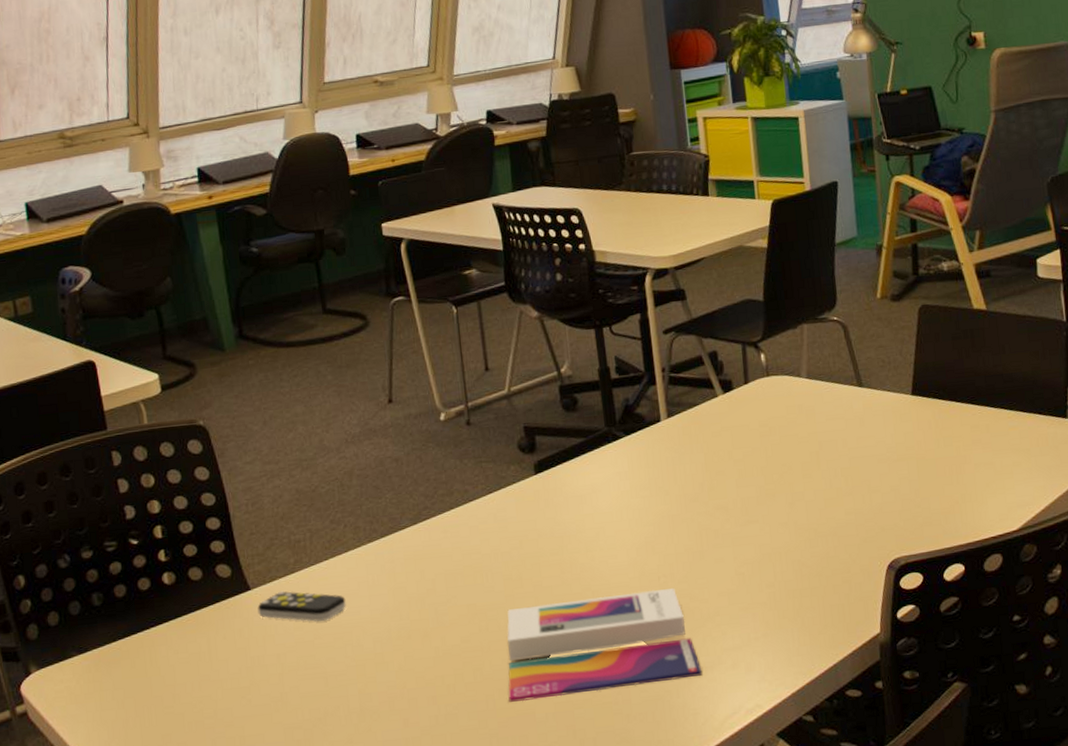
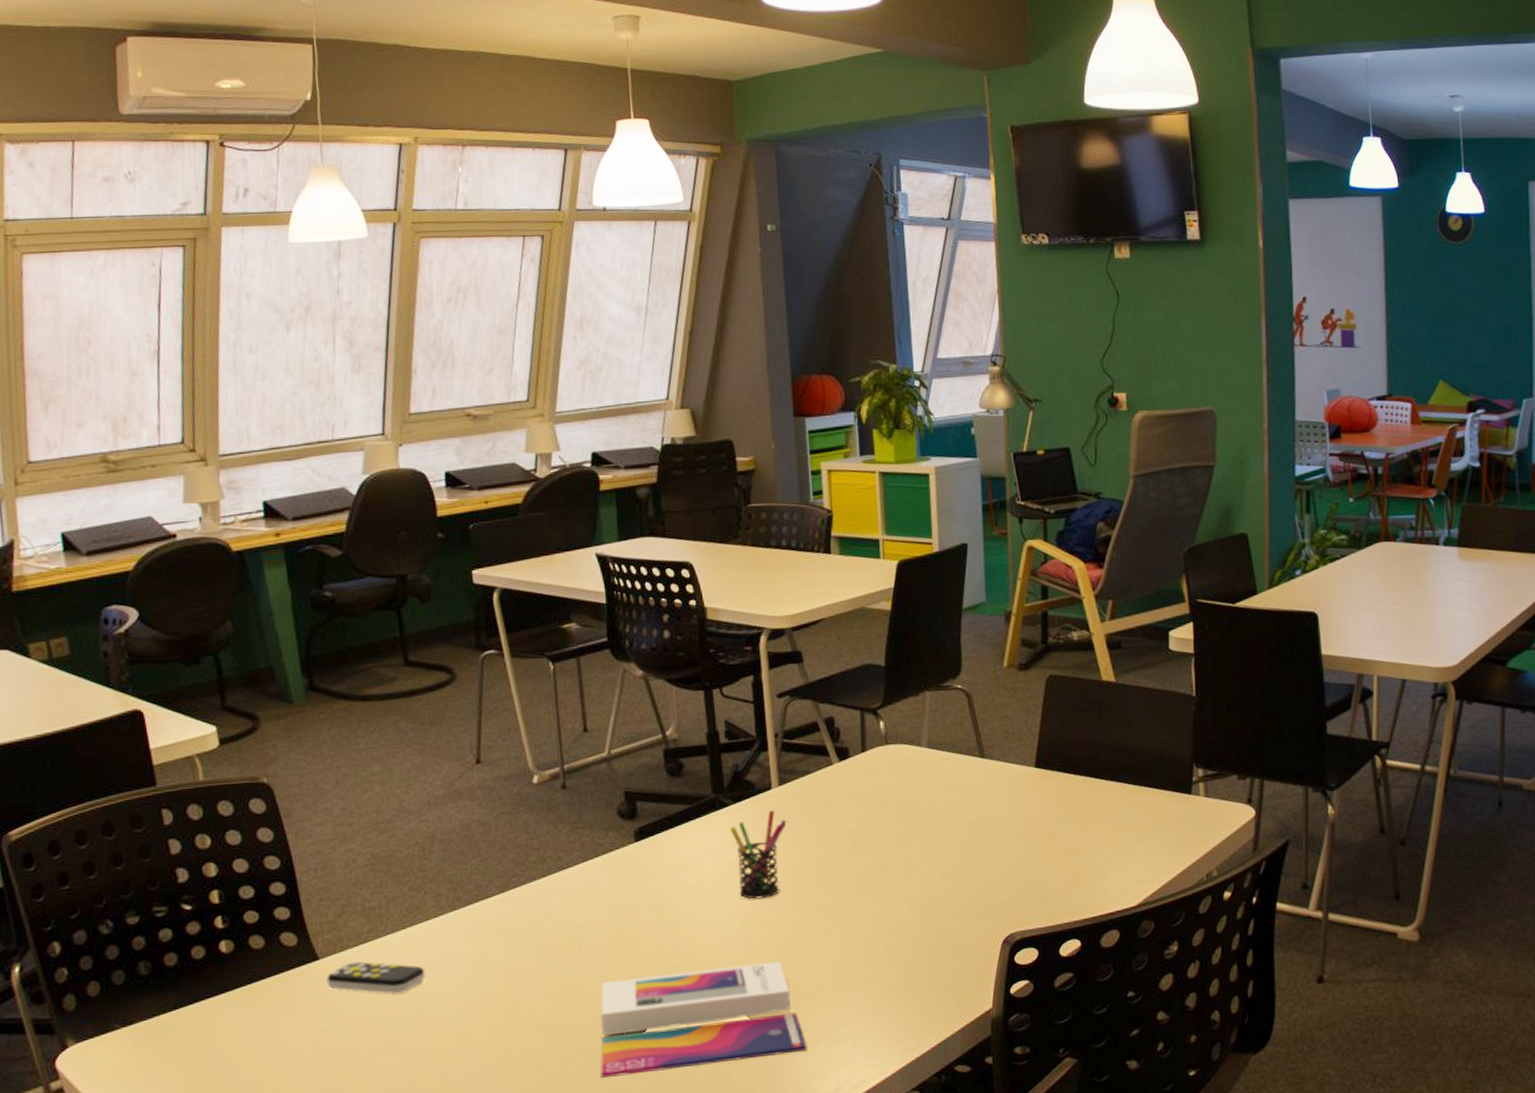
pen holder: none [622,441,676,529] -> present [729,810,787,900]

